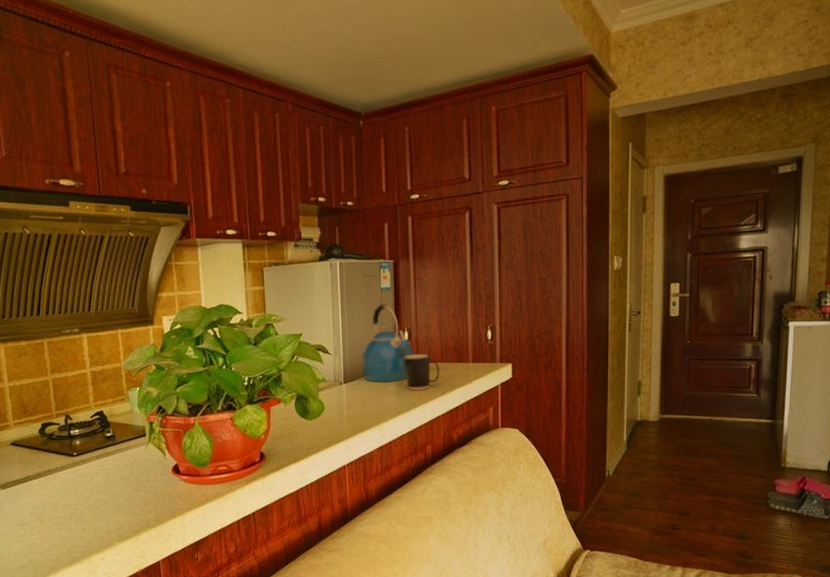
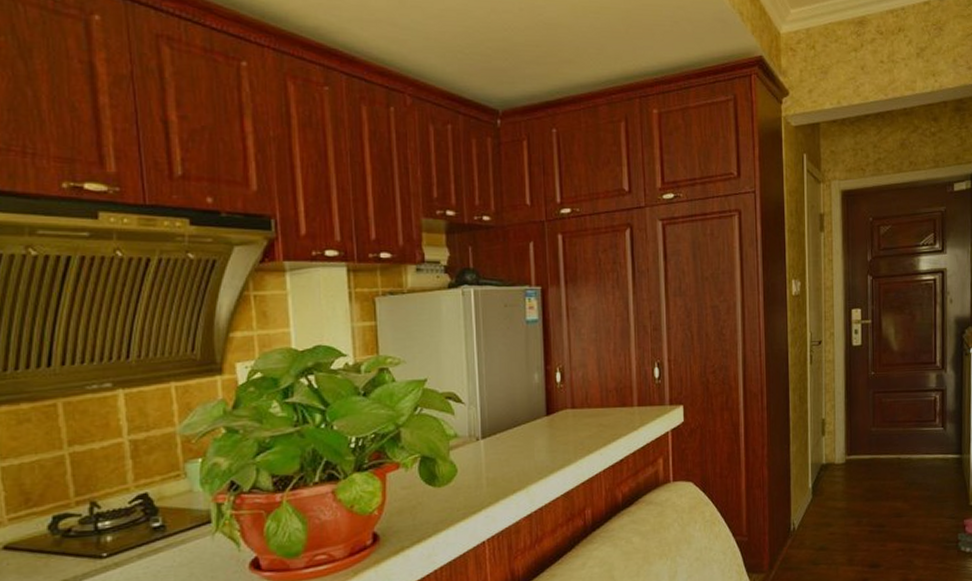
kettle: present [360,304,415,382] -> none [502,339,569,436]
mug: present [403,354,440,391] -> none [554,398,600,444]

